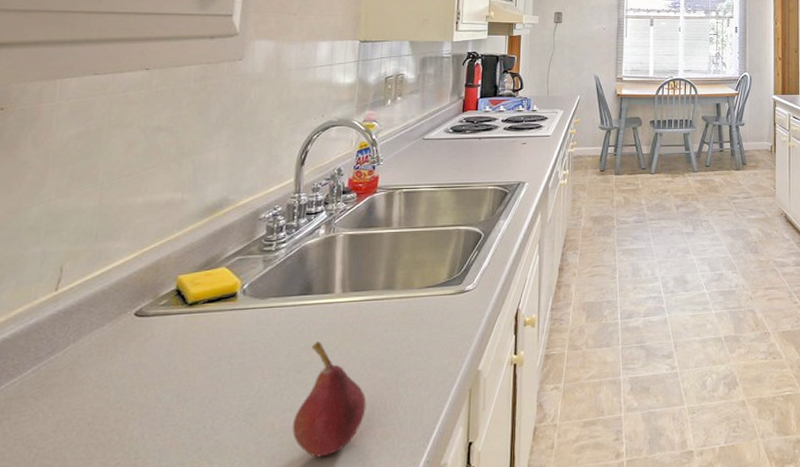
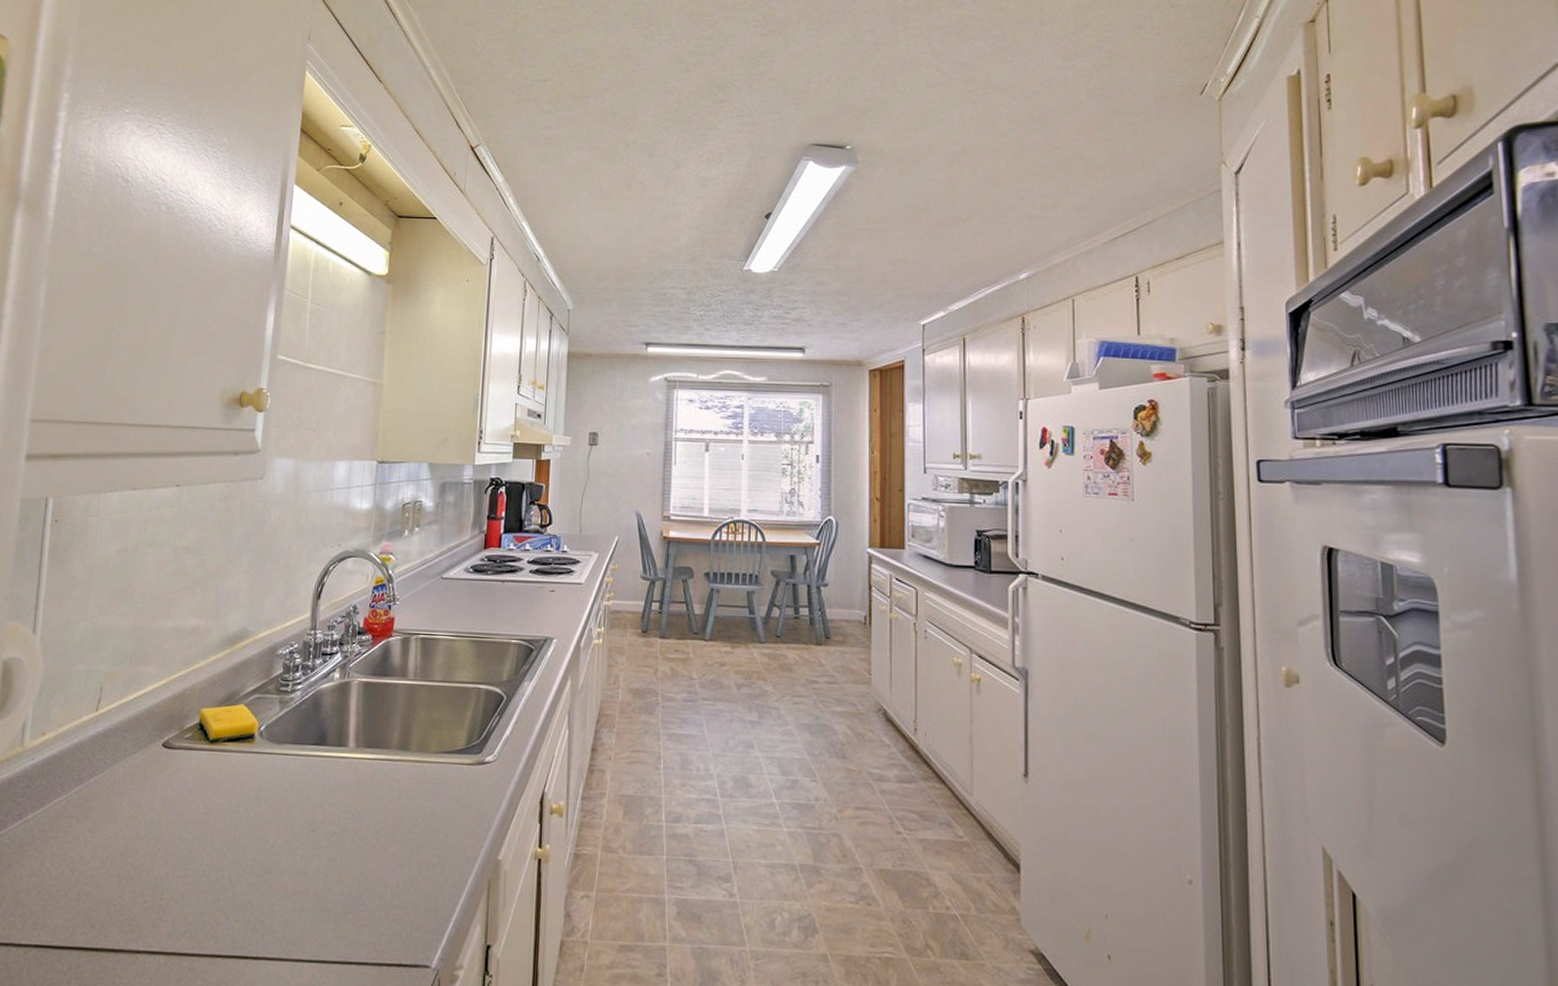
fruit: present [292,340,367,458] -> none [305,798,379,932]

